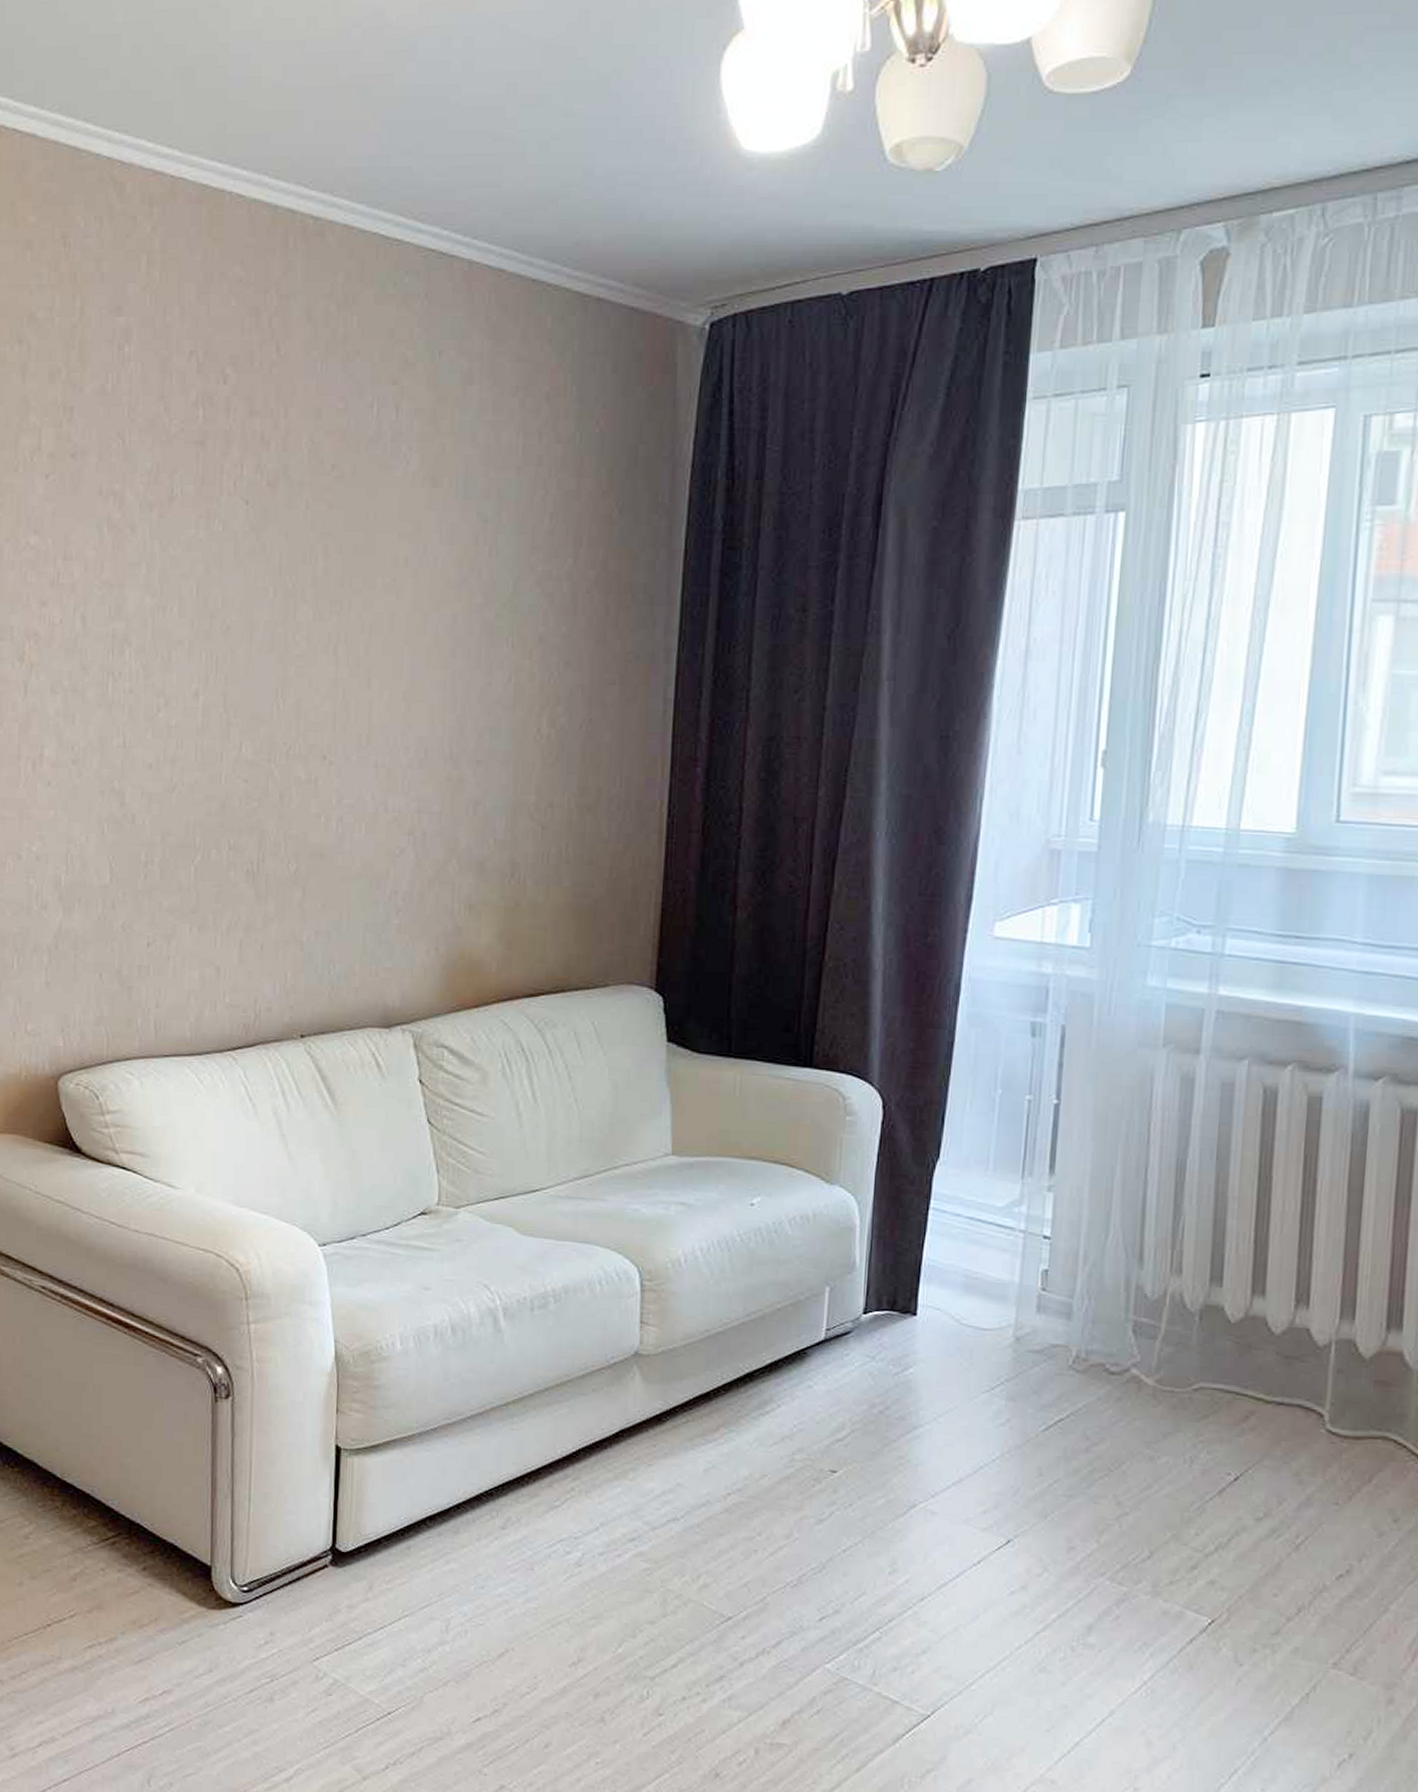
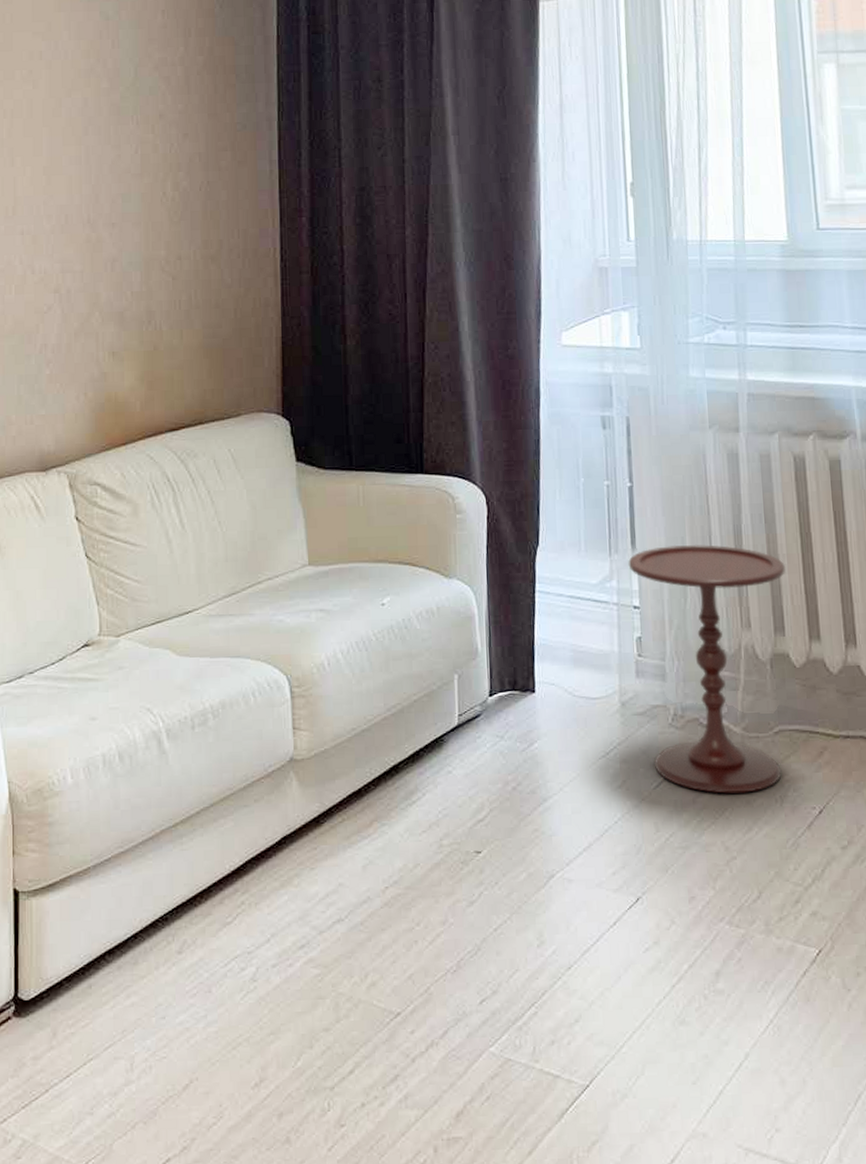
side table: none [1043,1174,1234,1449] -> present [628,545,785,794]

